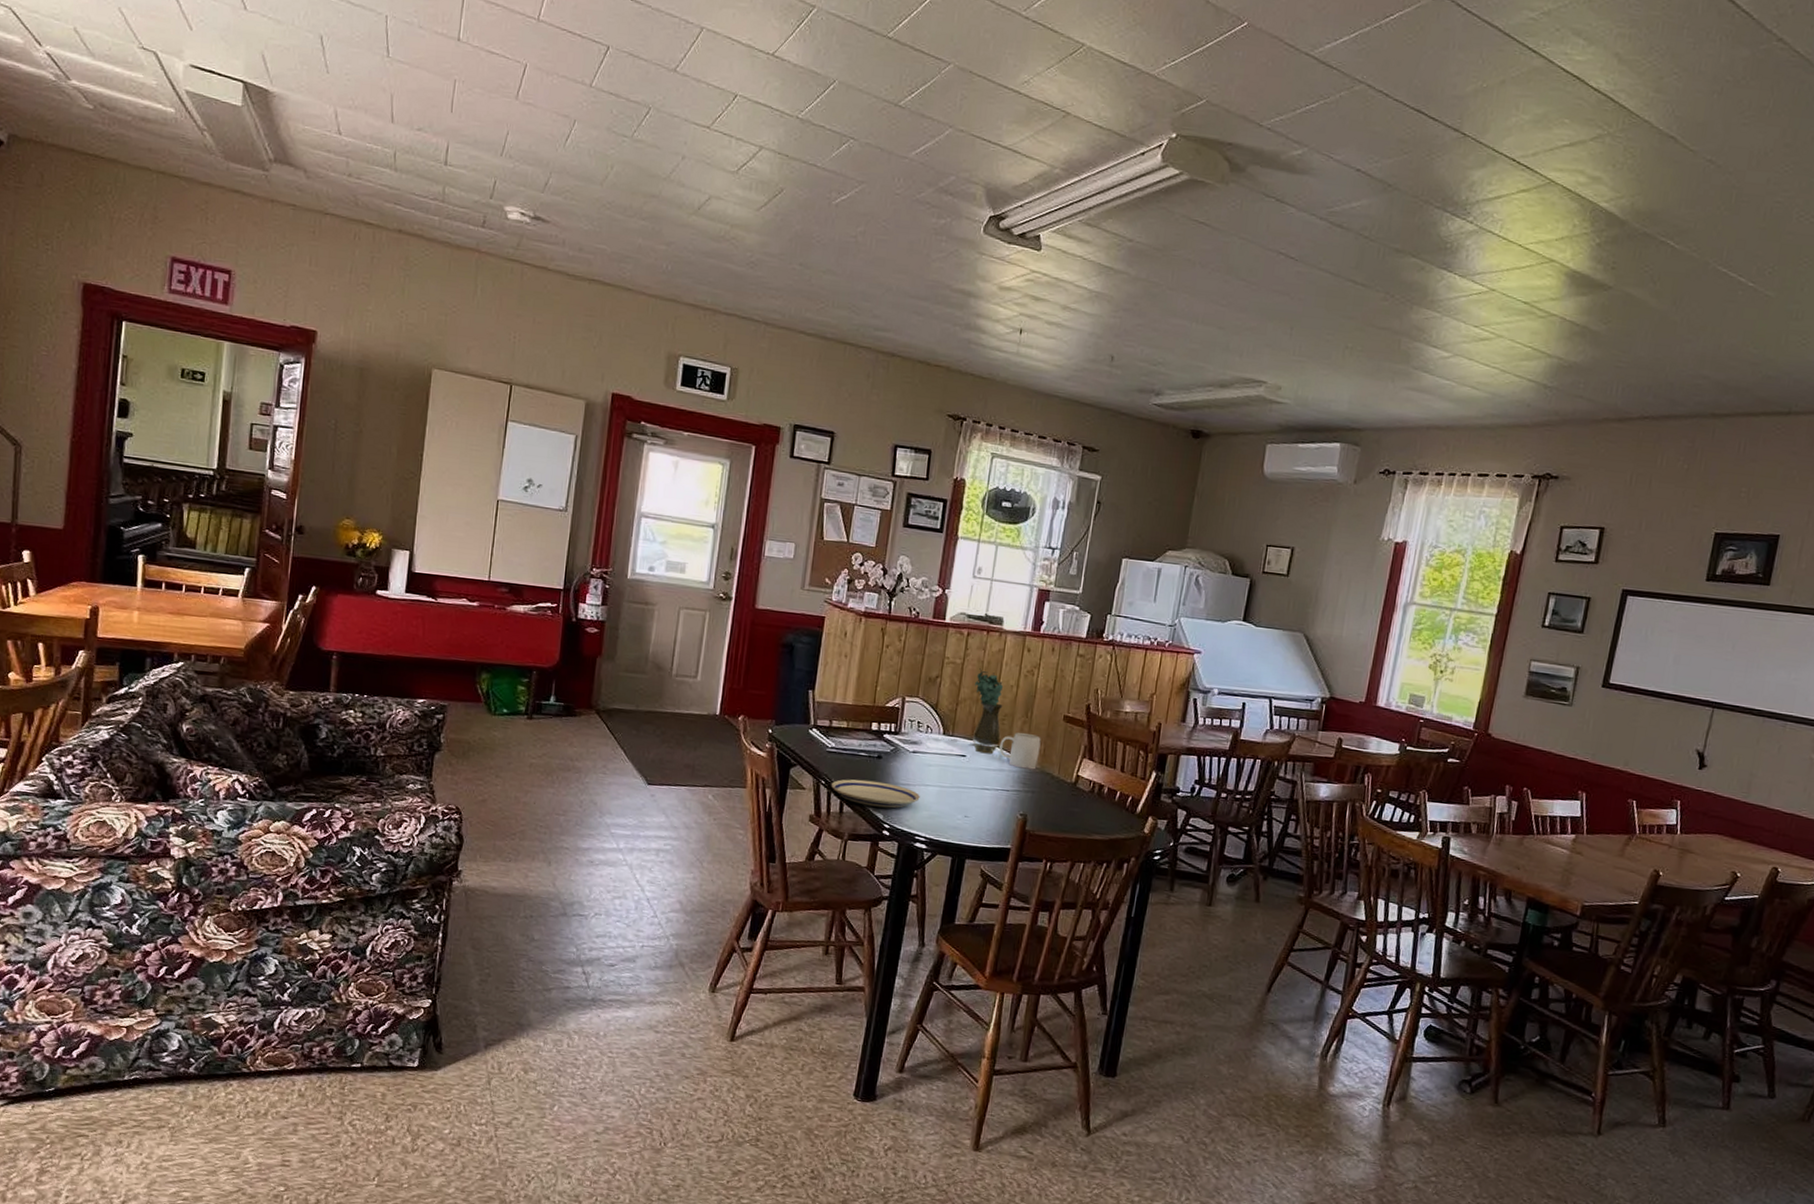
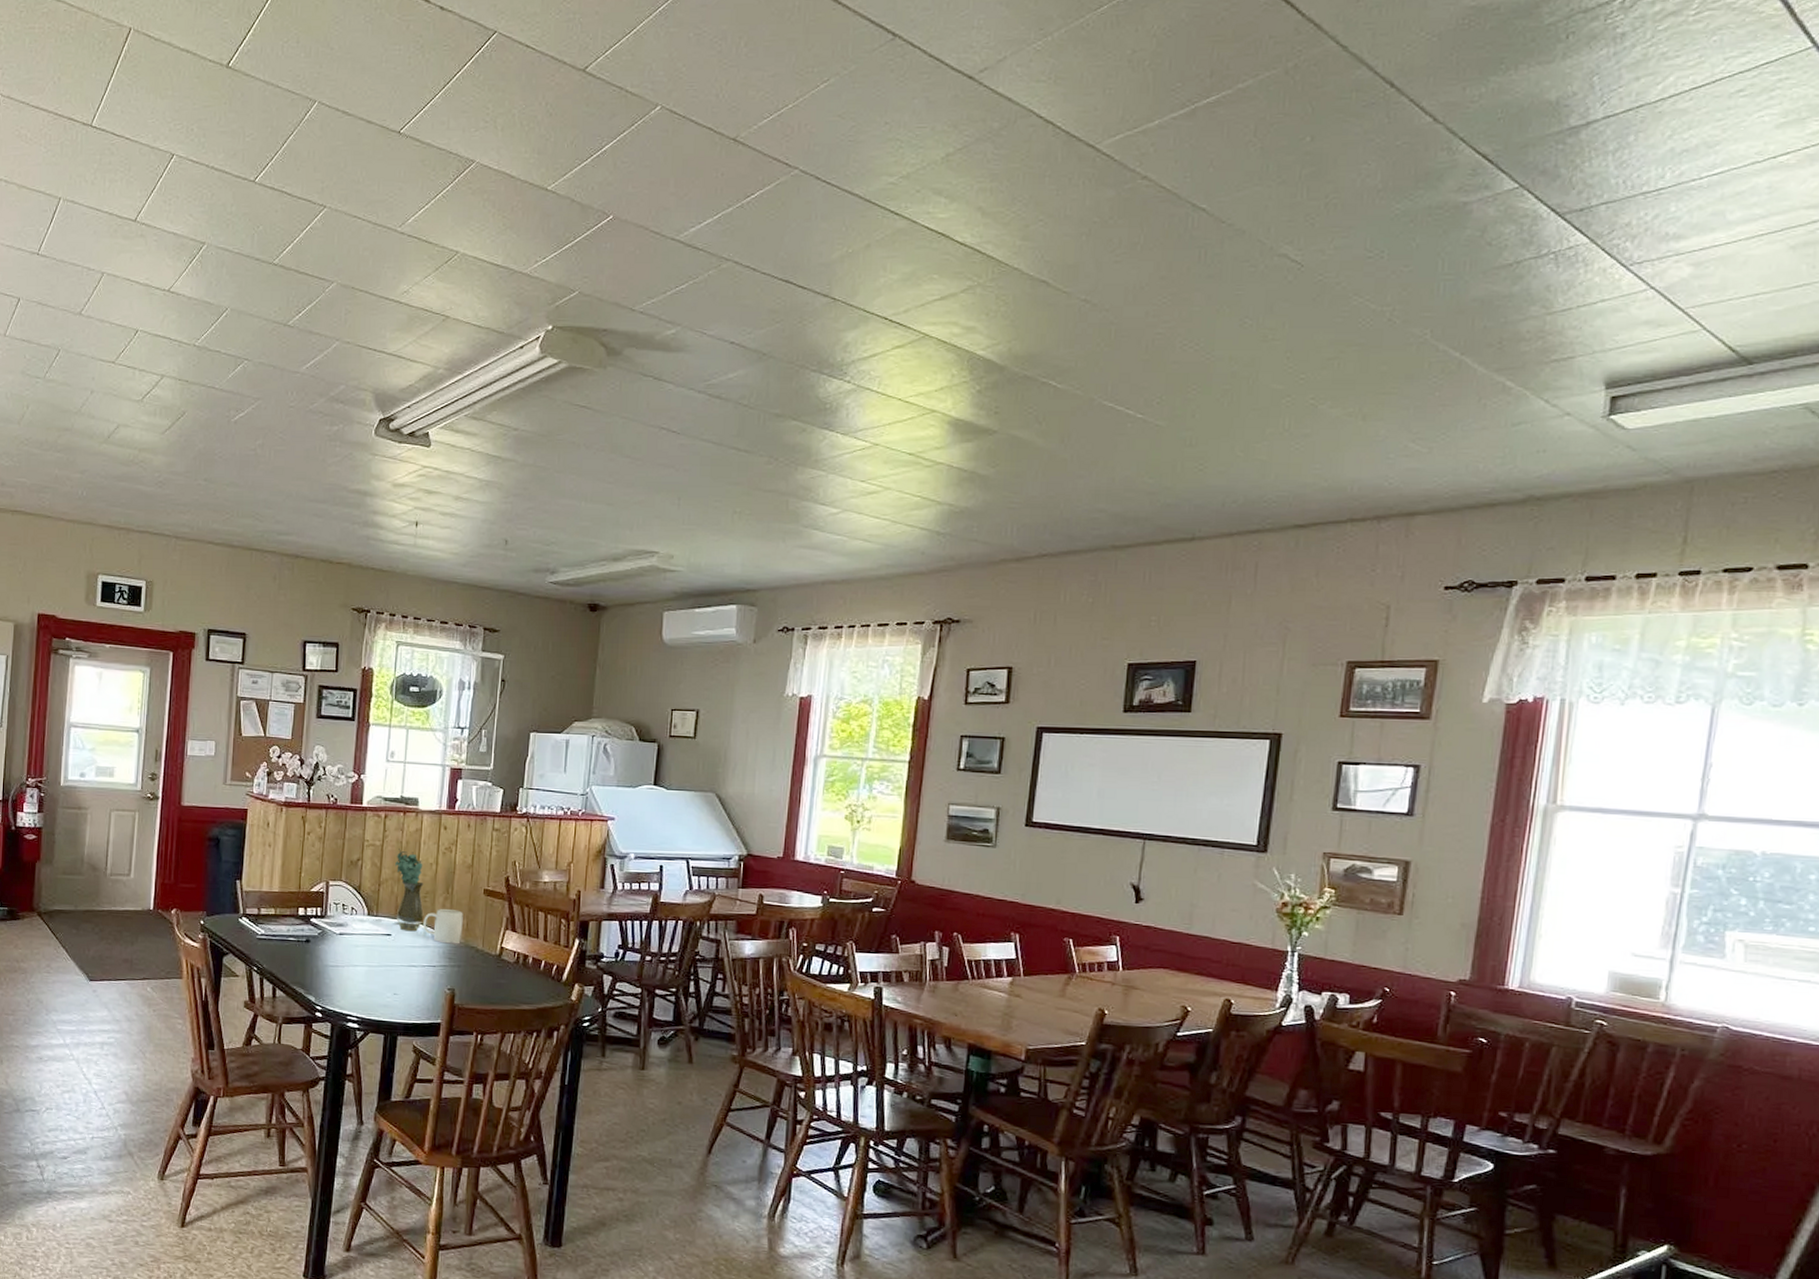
plate: present [831,779,920,809] -> none [263,963,349,991]

